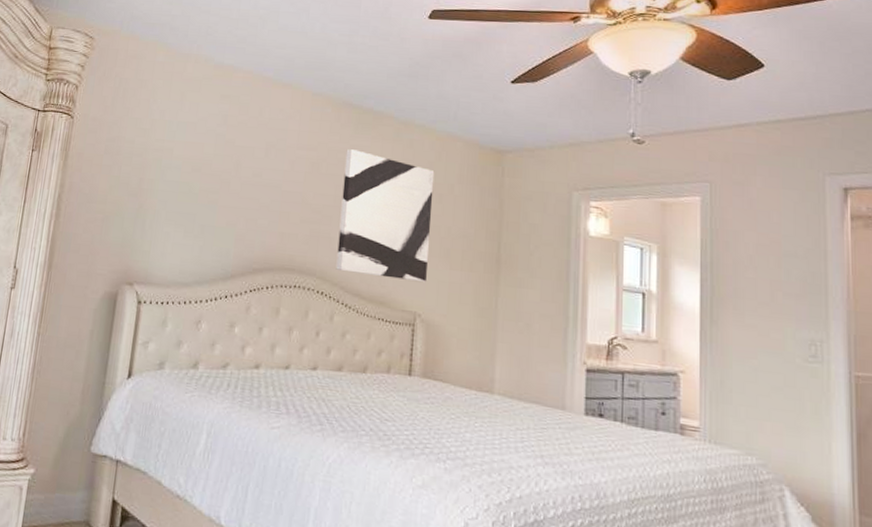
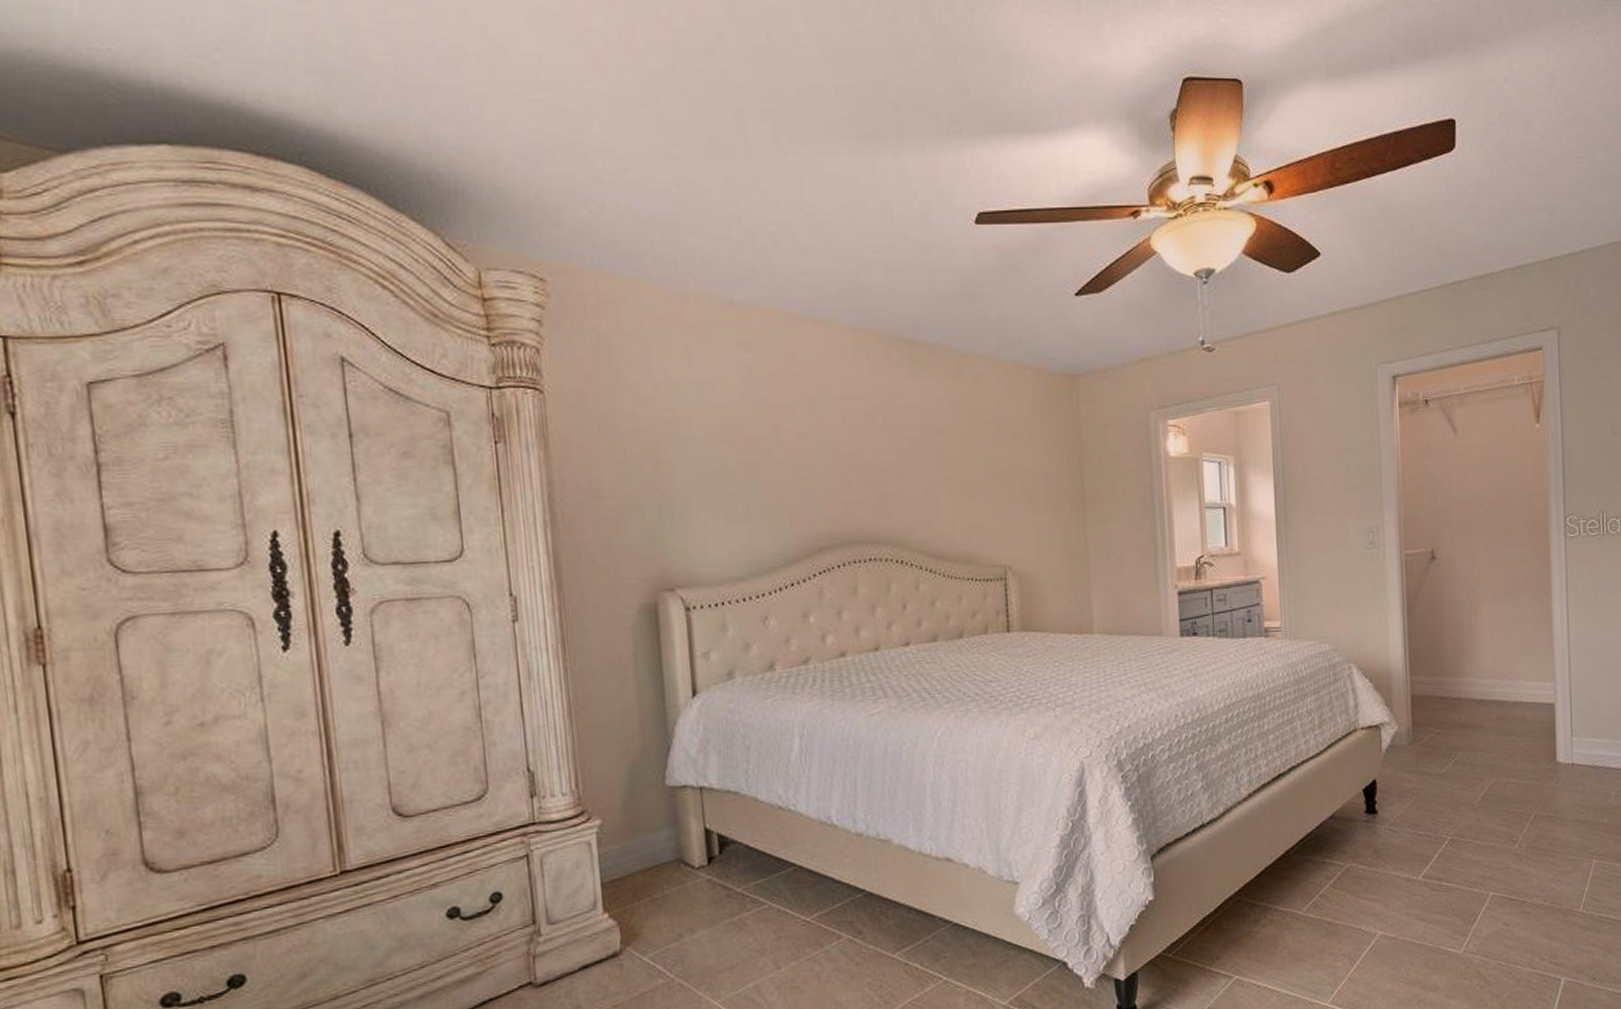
wall art: present [336,149,435,283] -> none [903,392,1012,535]

